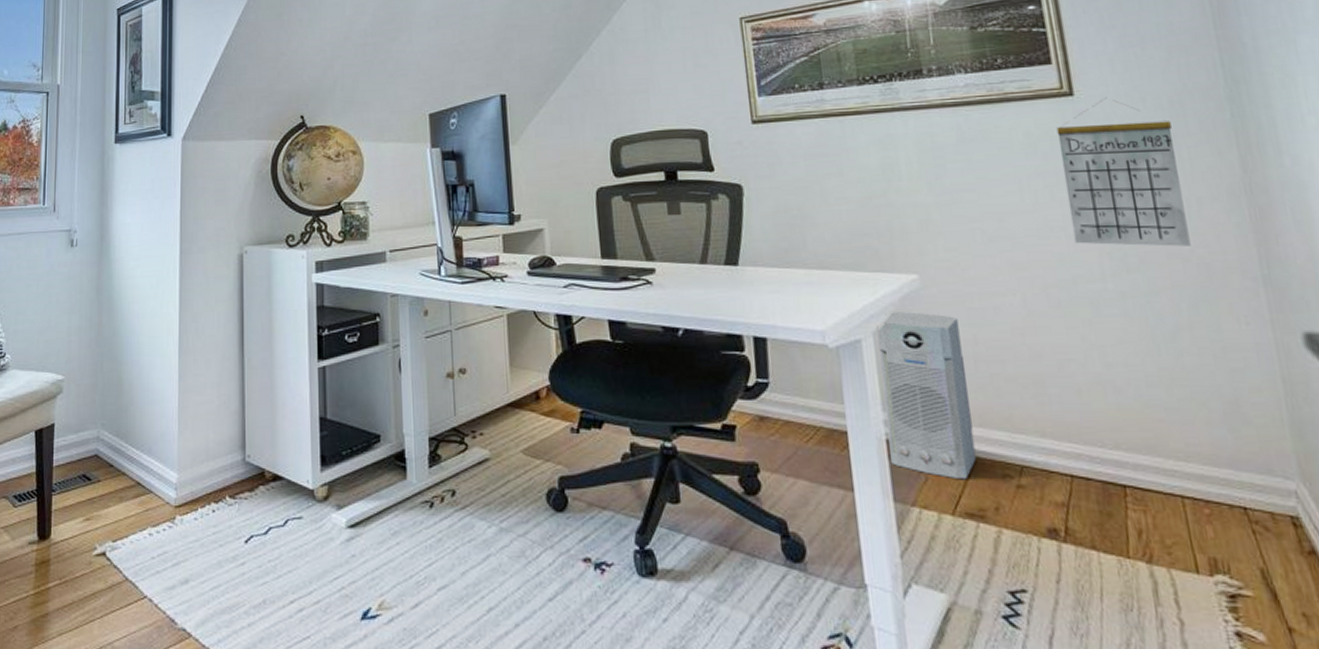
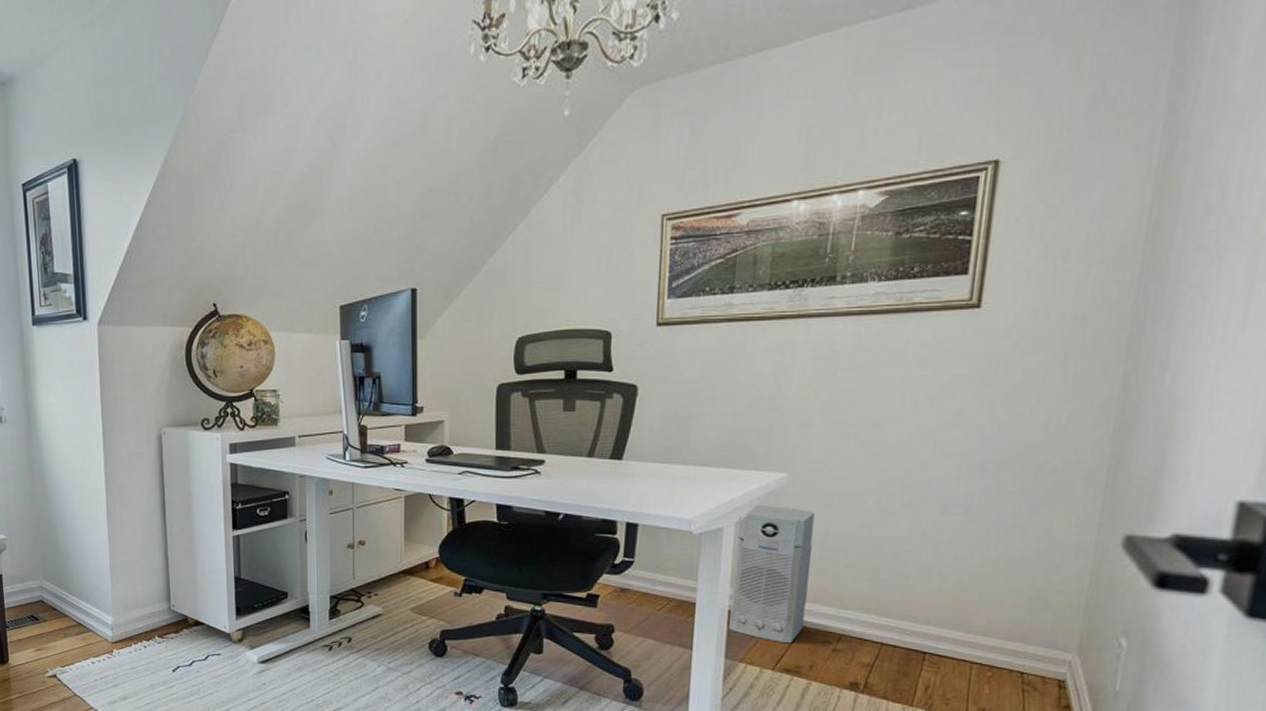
calendar: present [1056,97,1191,247] -> none [940,310,1068,456]

